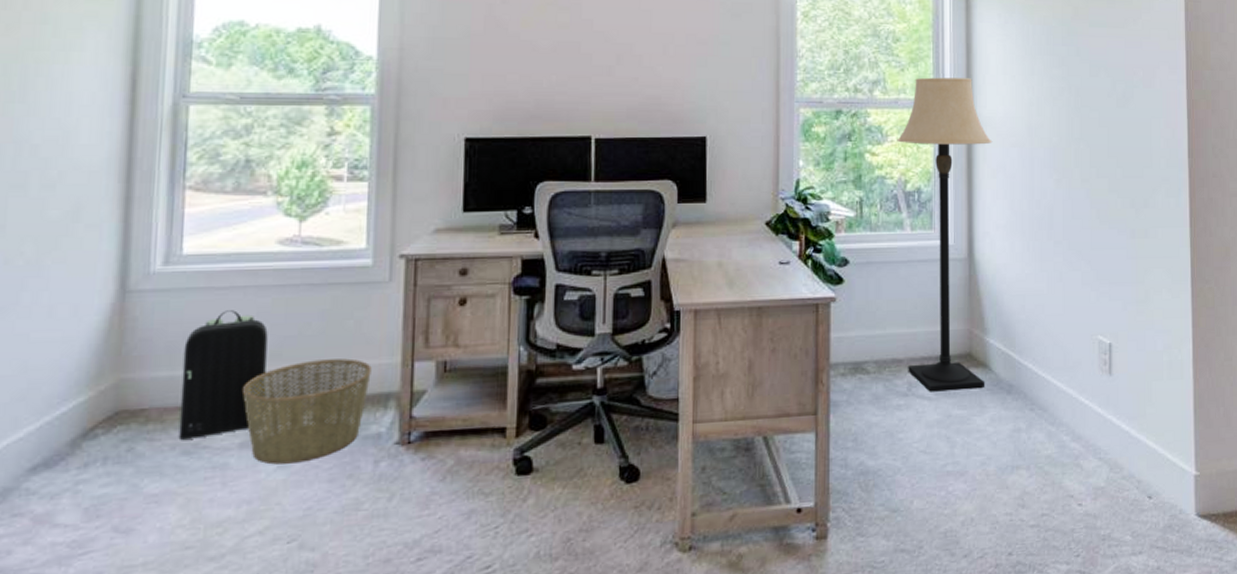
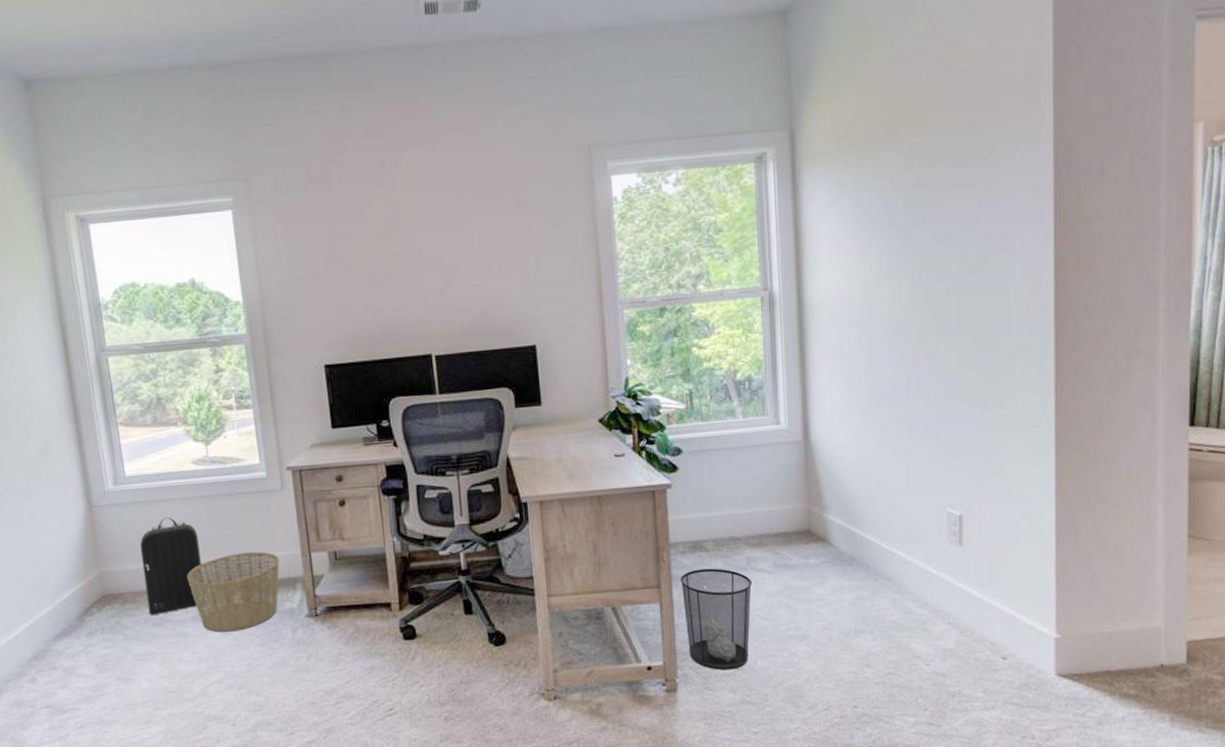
waste bin: none [838,393,913,513] -> present [680,568,753,671]
lamp: present [897,77,993,392] -> none [724,261,827,566]

